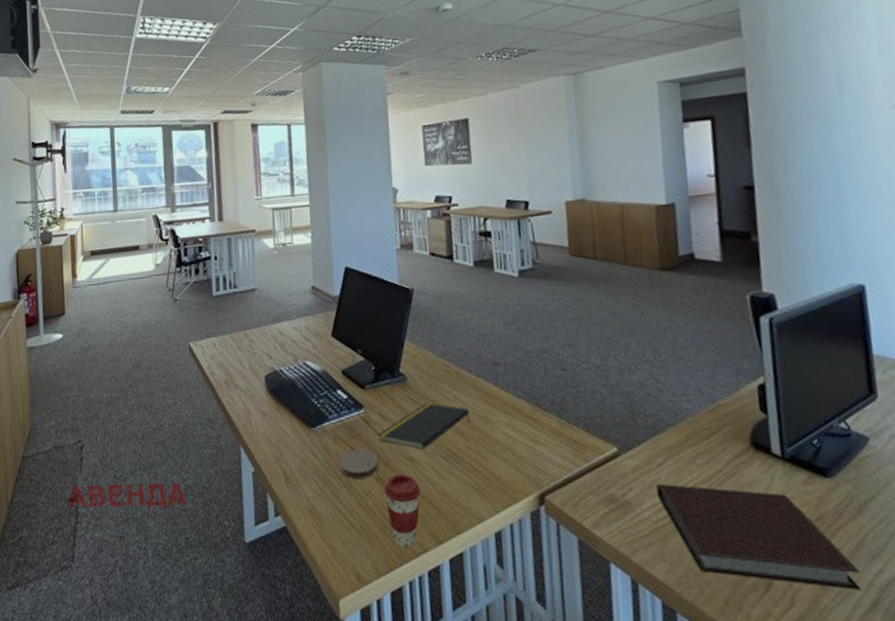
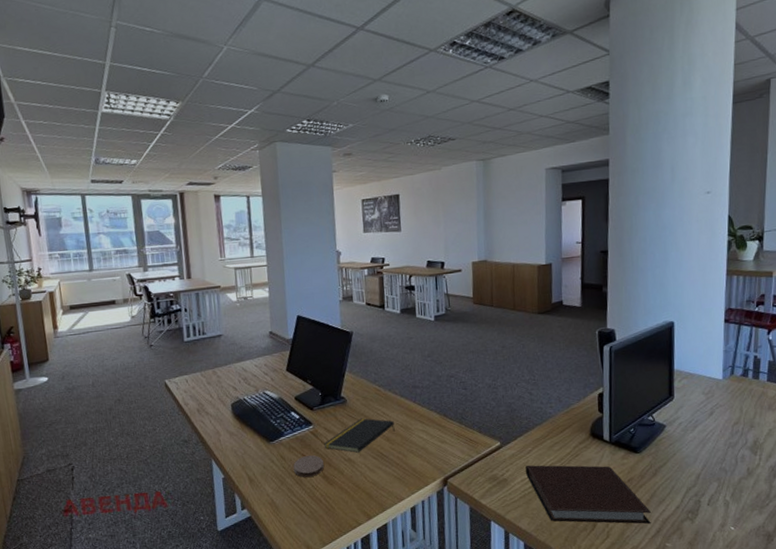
coffee cup: present [384,474,421,548] -> none [328,471,357,524]

